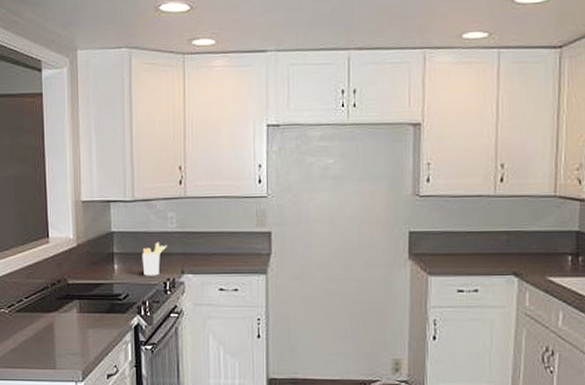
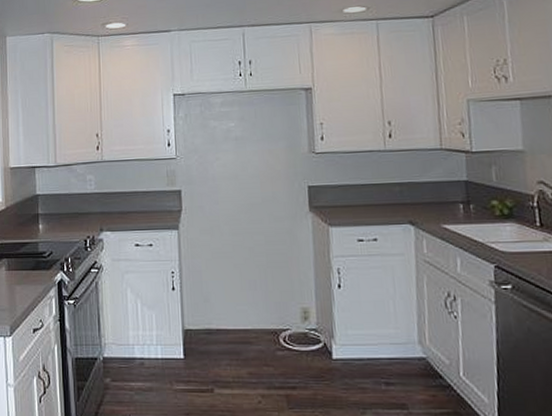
utensil holder: present [142,242,167,276] -> none [64,202,87,235]

